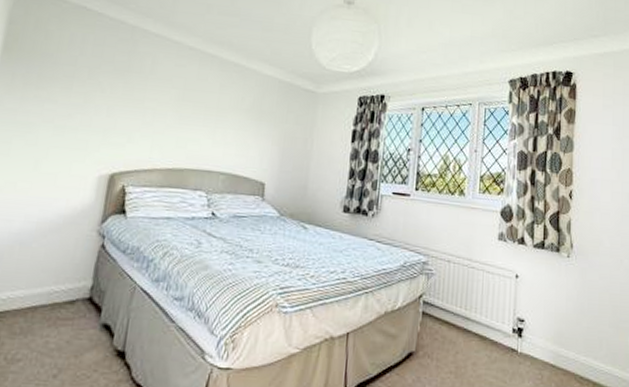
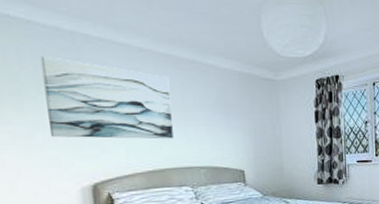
wall art: none [86,45,210,139] -> present [40,57,174,139]

